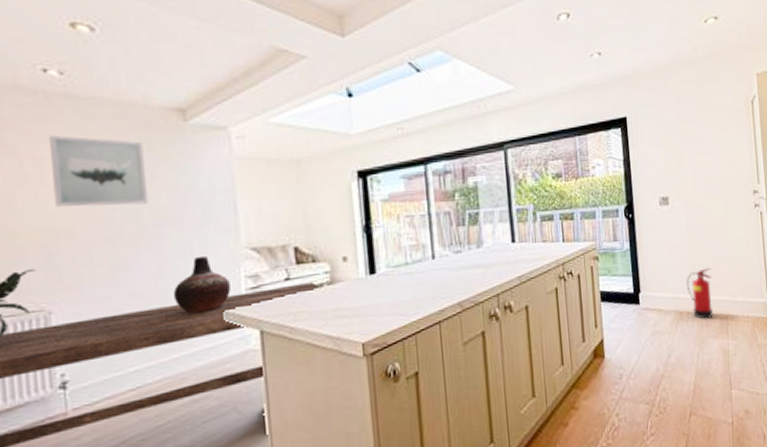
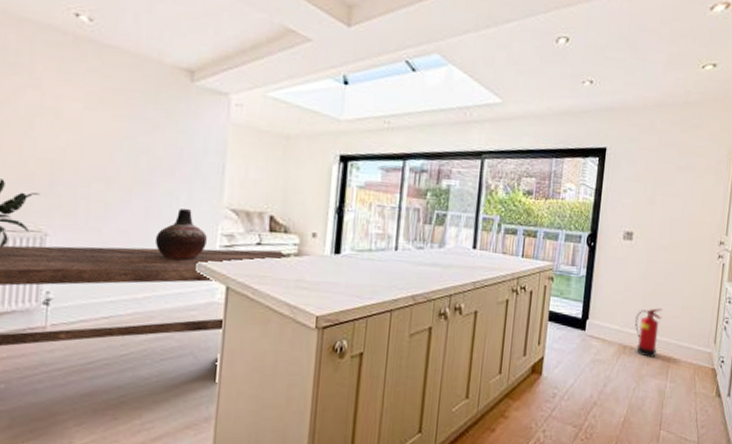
wall art: present [50,134,147,207] -> none [66,74,151,152]

